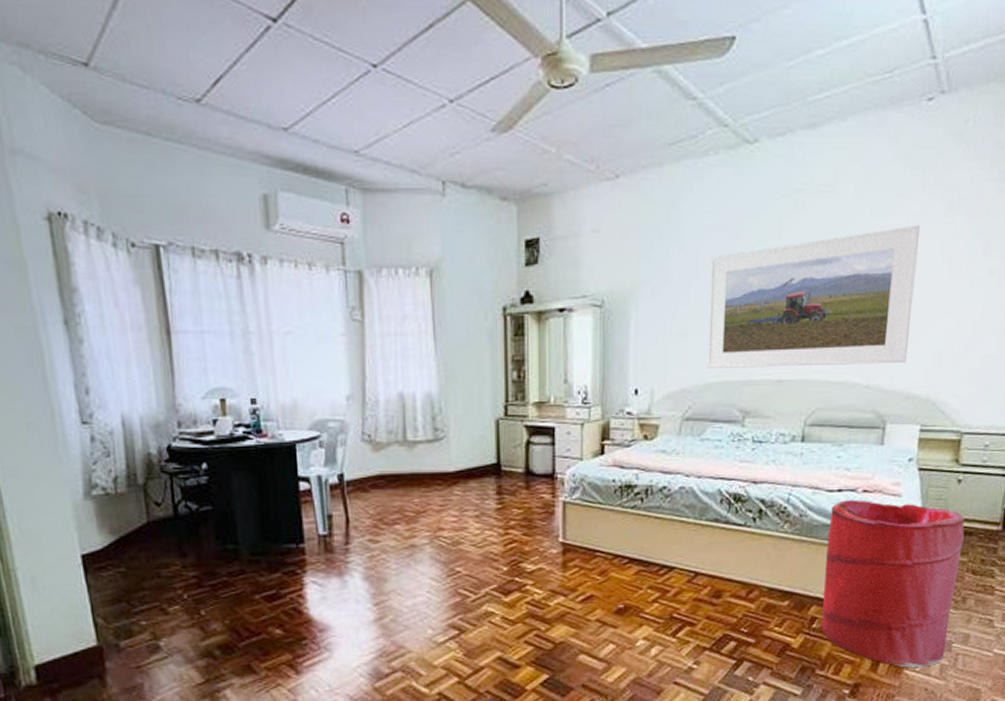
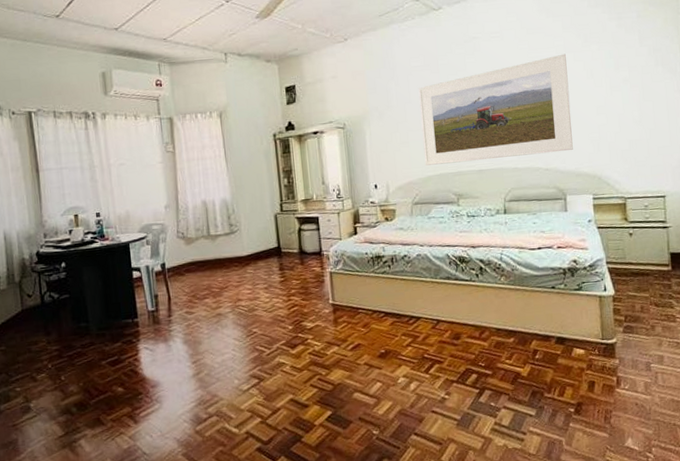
laundry hamper: present [821,499,965,668] -> none [535,254,646,387]

